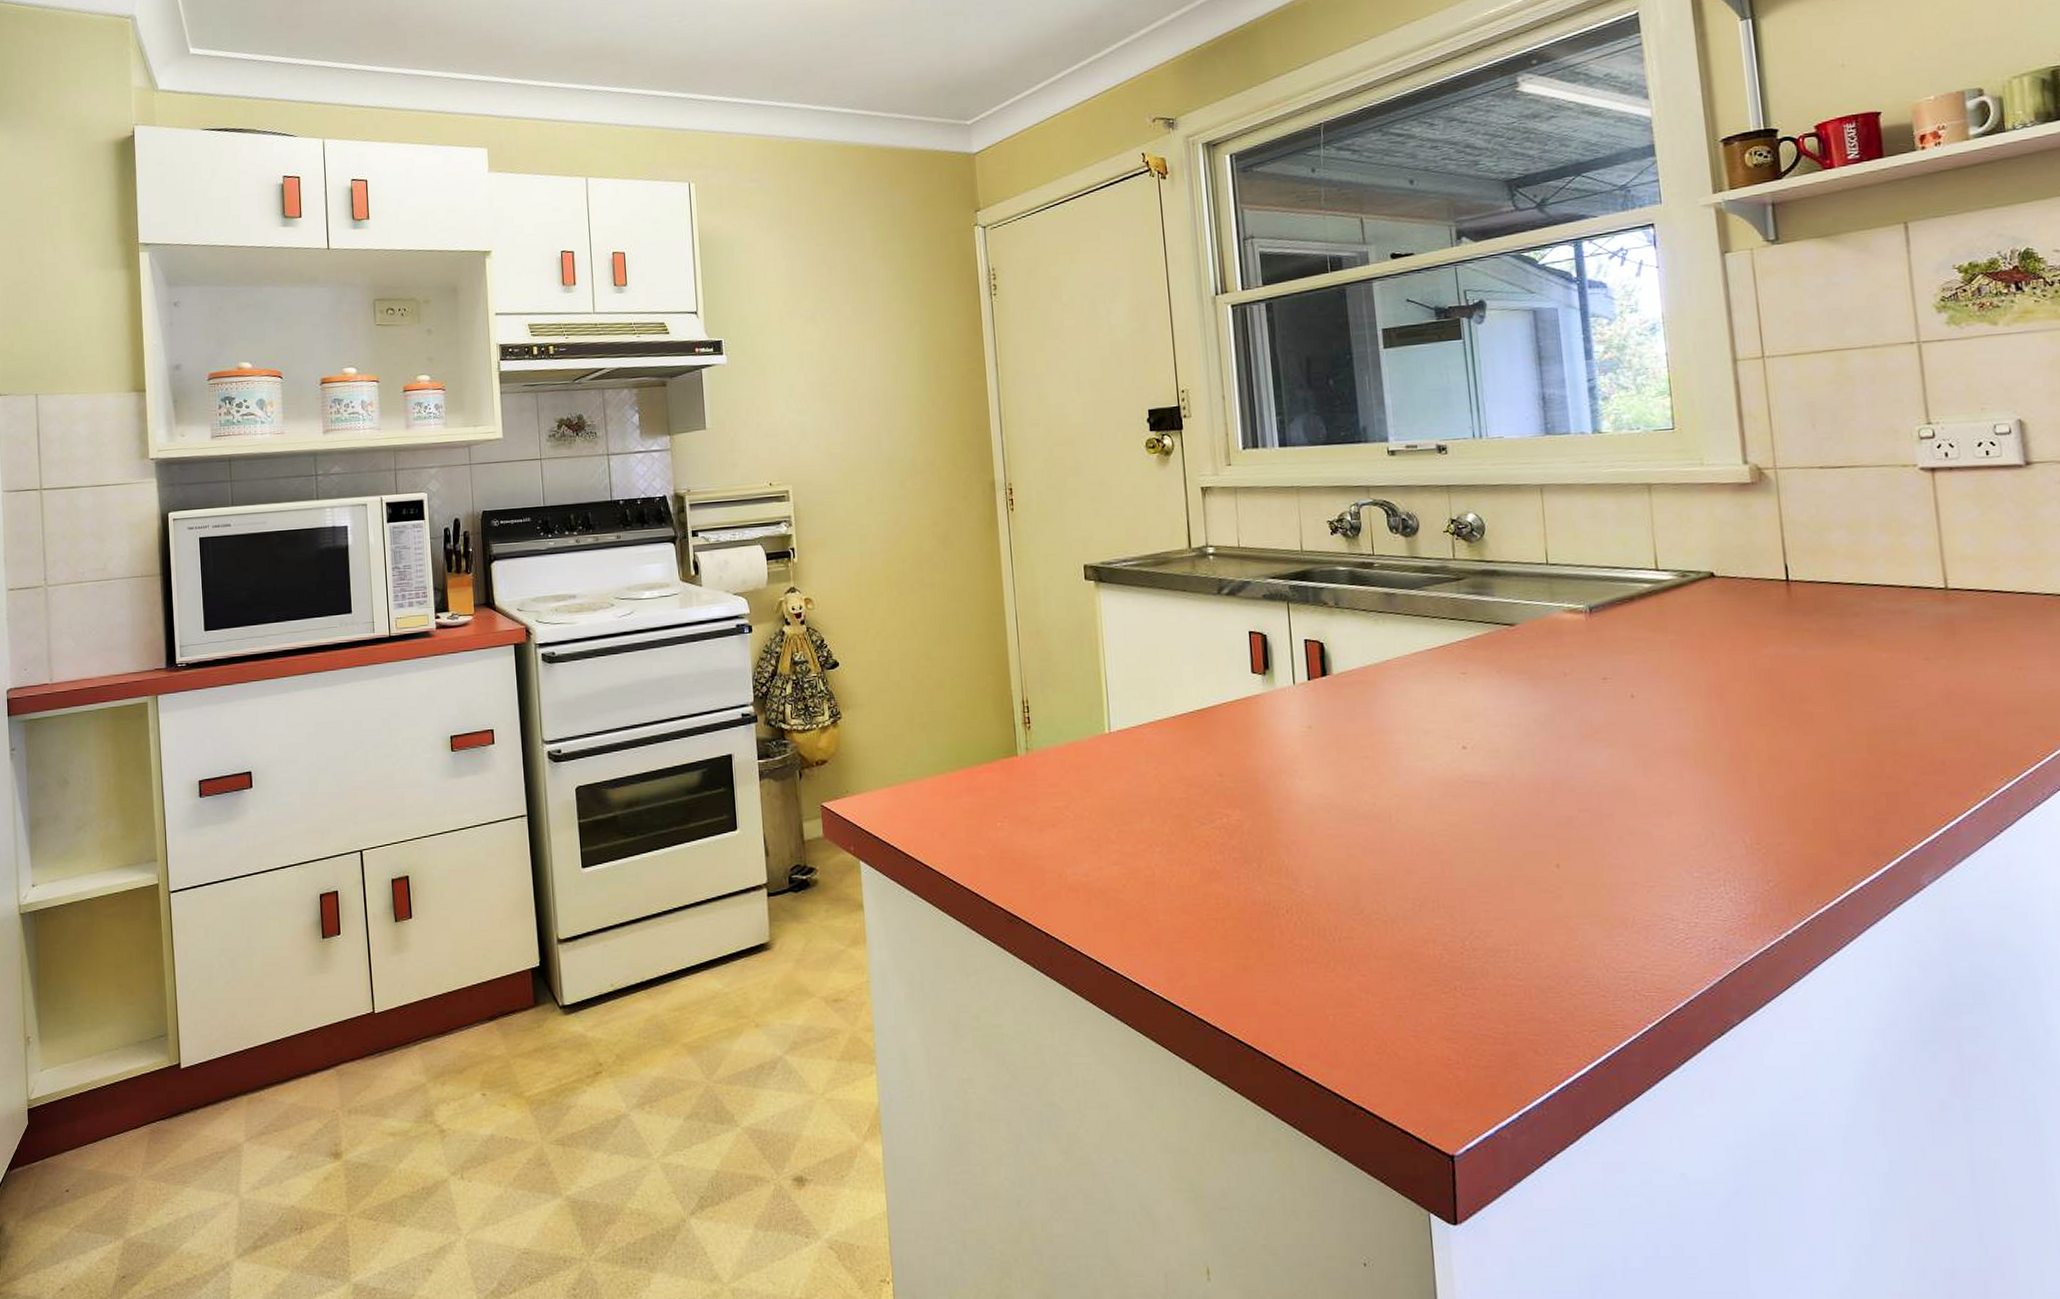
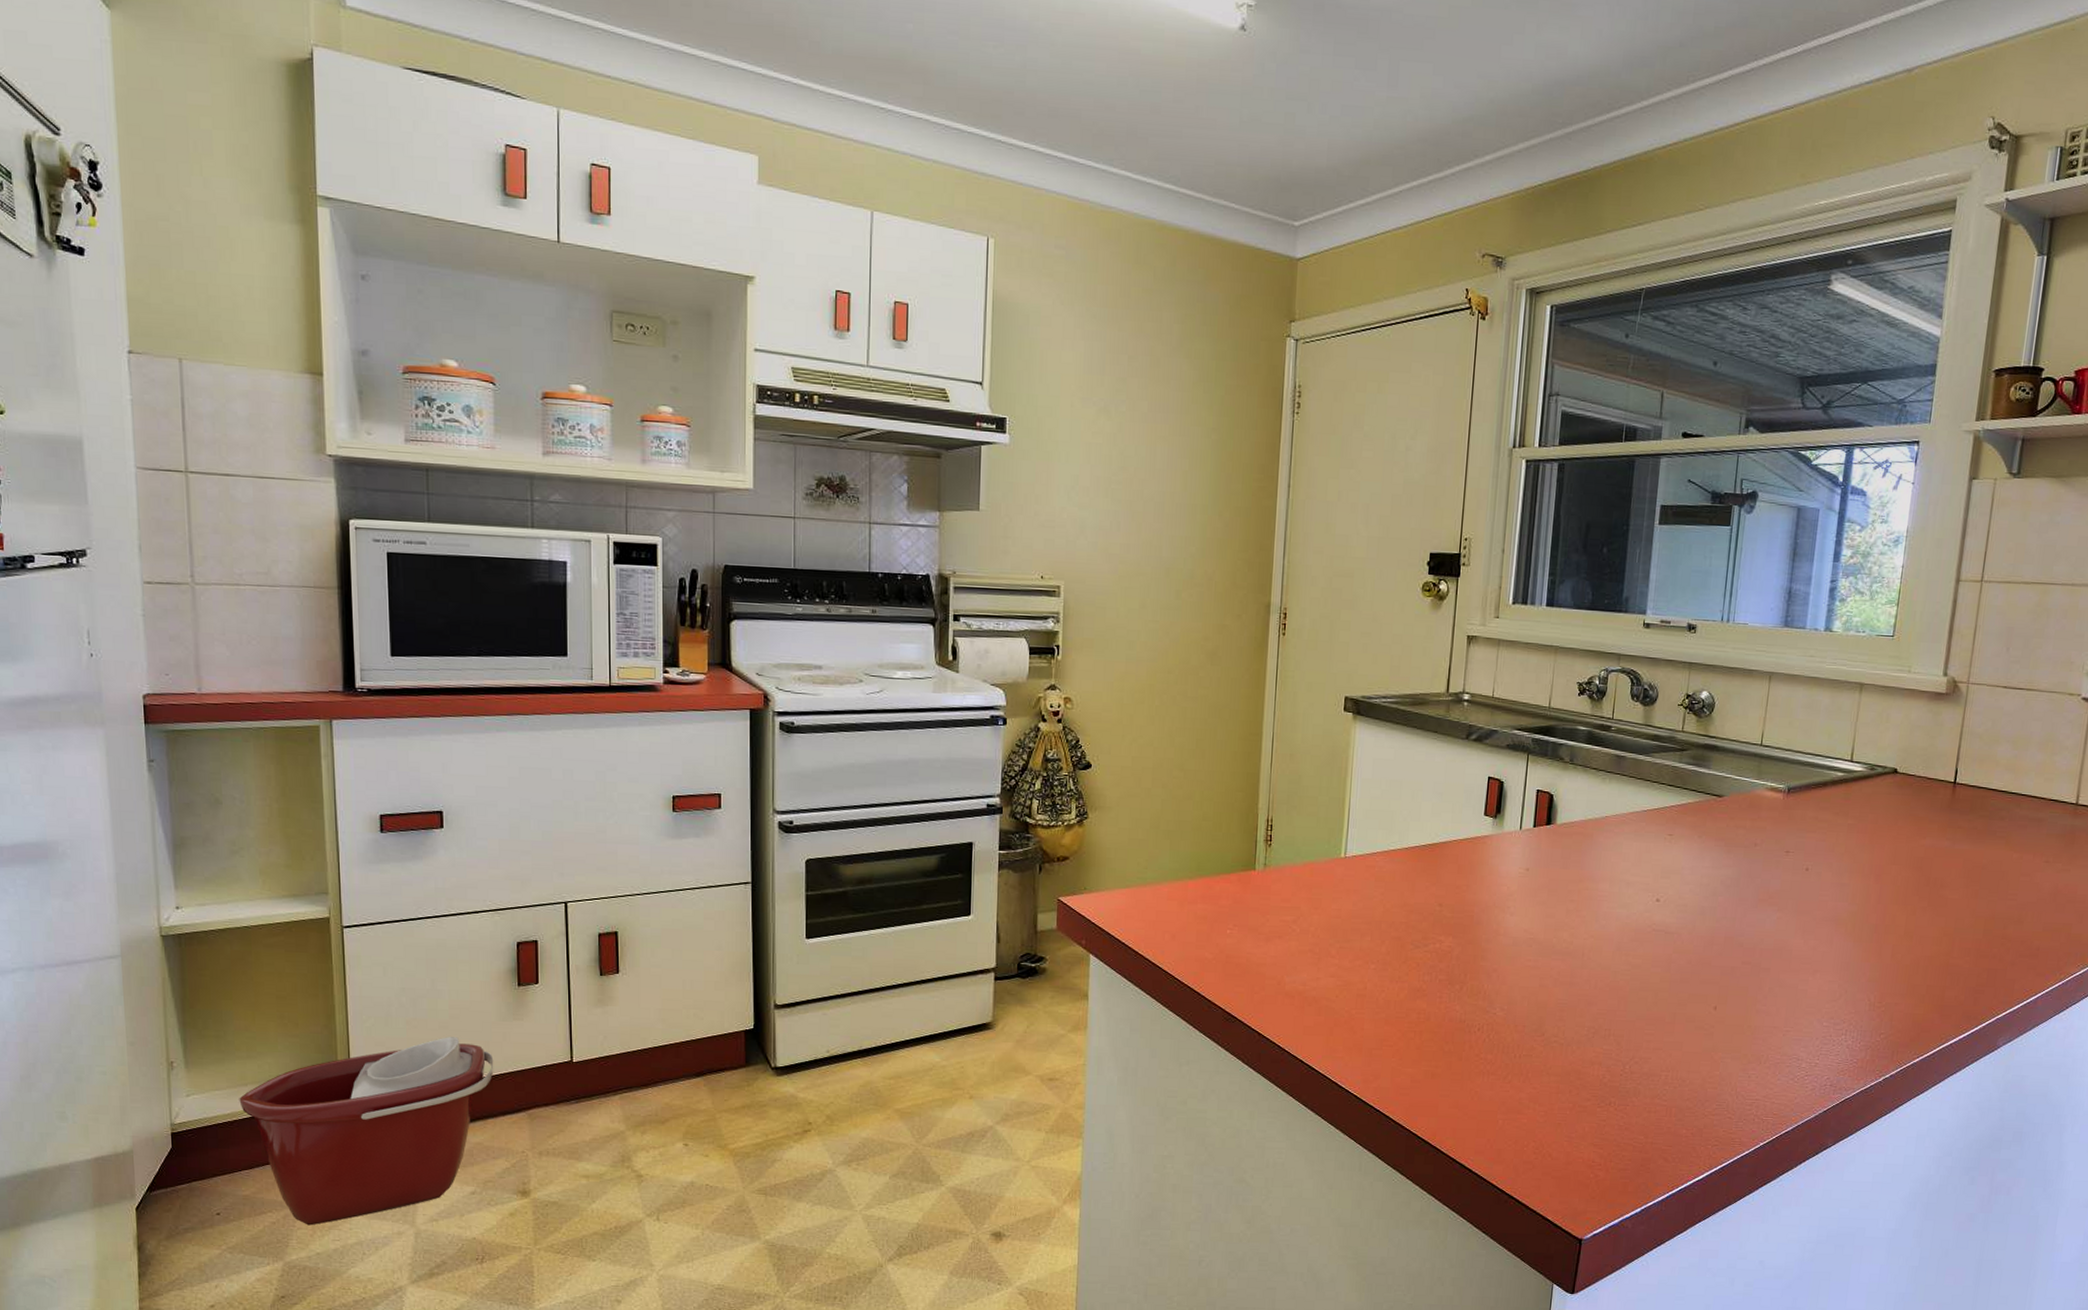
bucket: none [84,995,305,1199] -> present [239,1037,494,1226]

